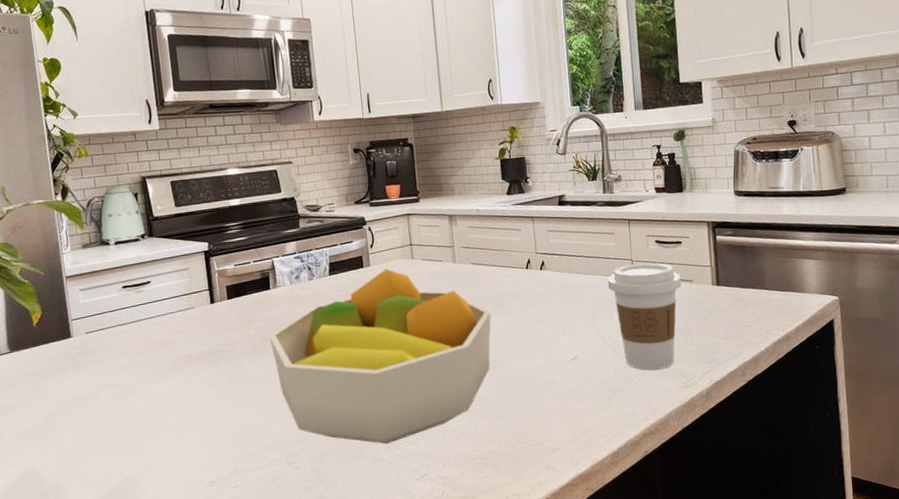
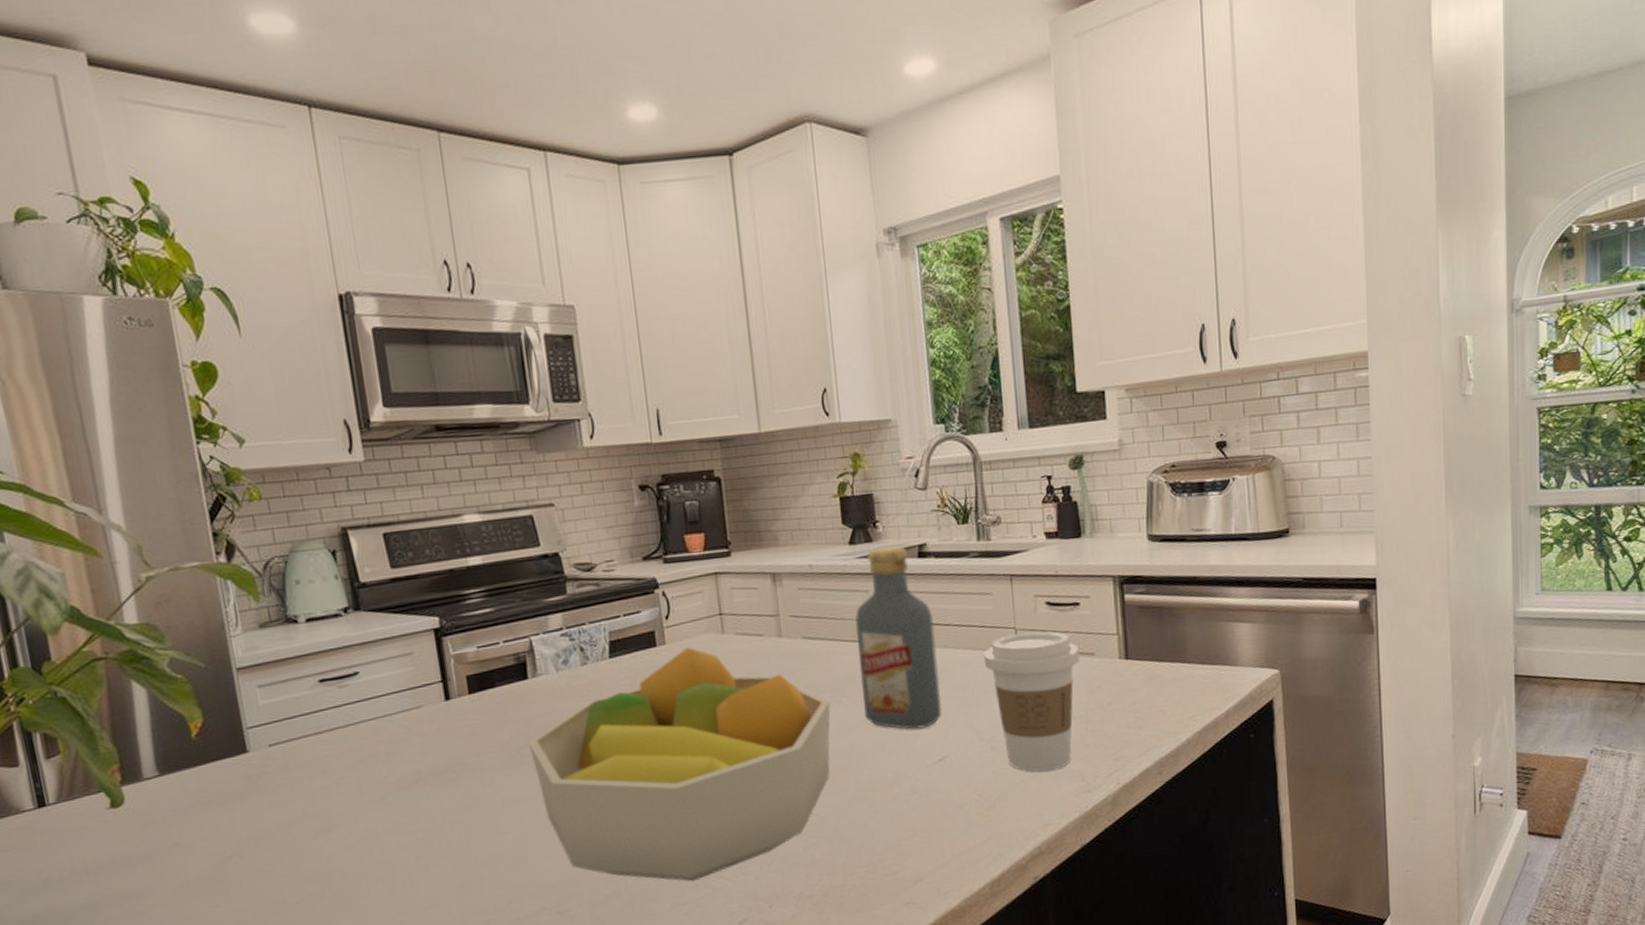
vodka: none [510,196,576,335] -> present [855,546,943,730]

